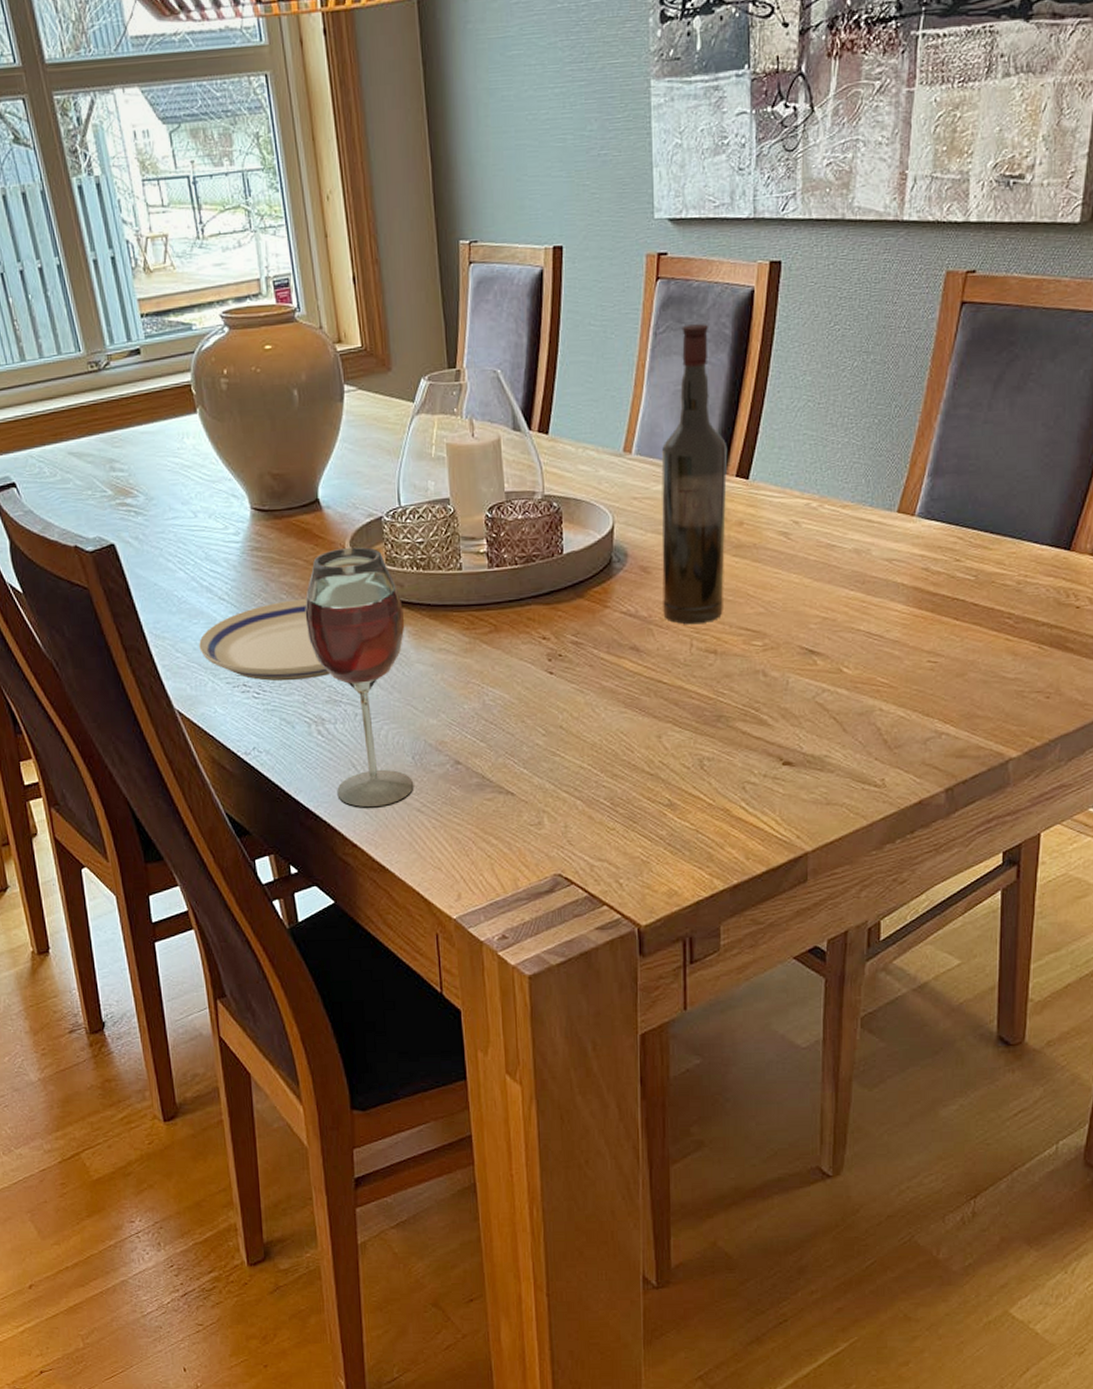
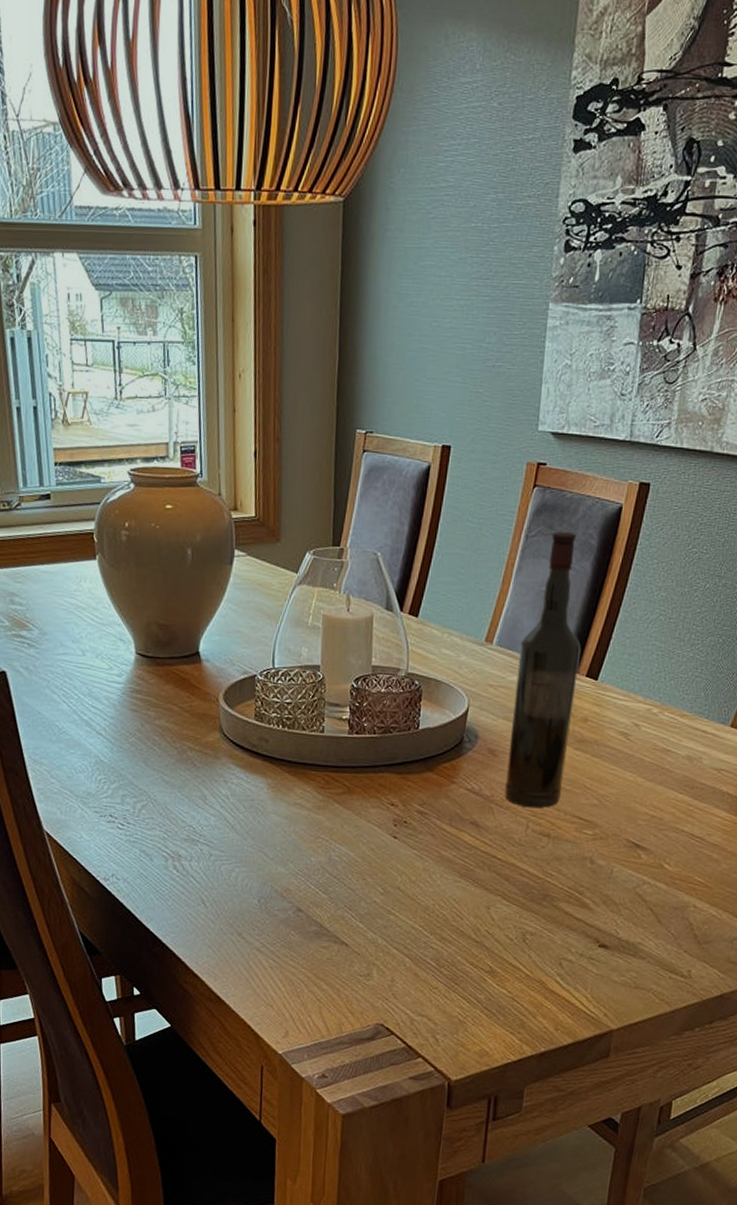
plate: present [199,599,331,681] -> none [73,742,192,817]
wineglass: present [305,546,413,809] -> none [174,699,266,944]

